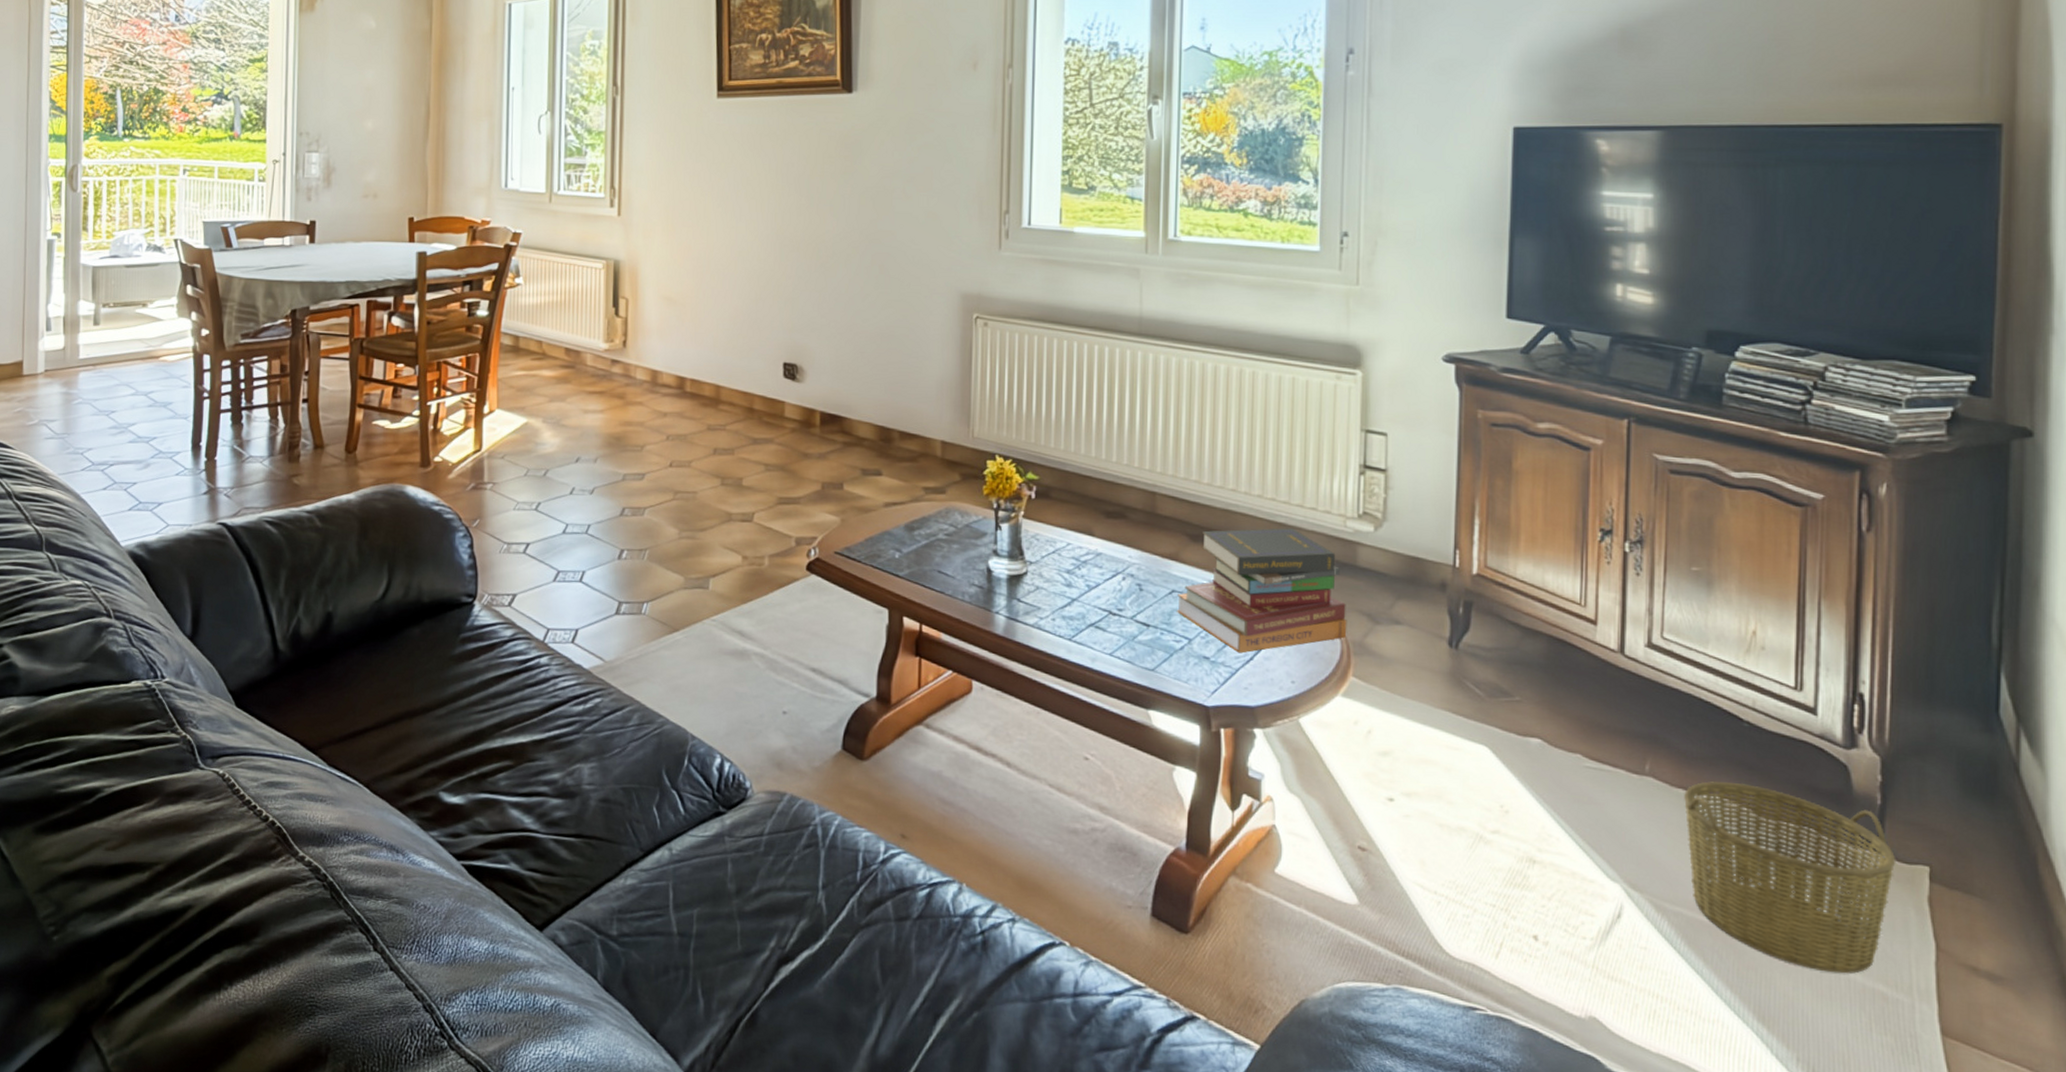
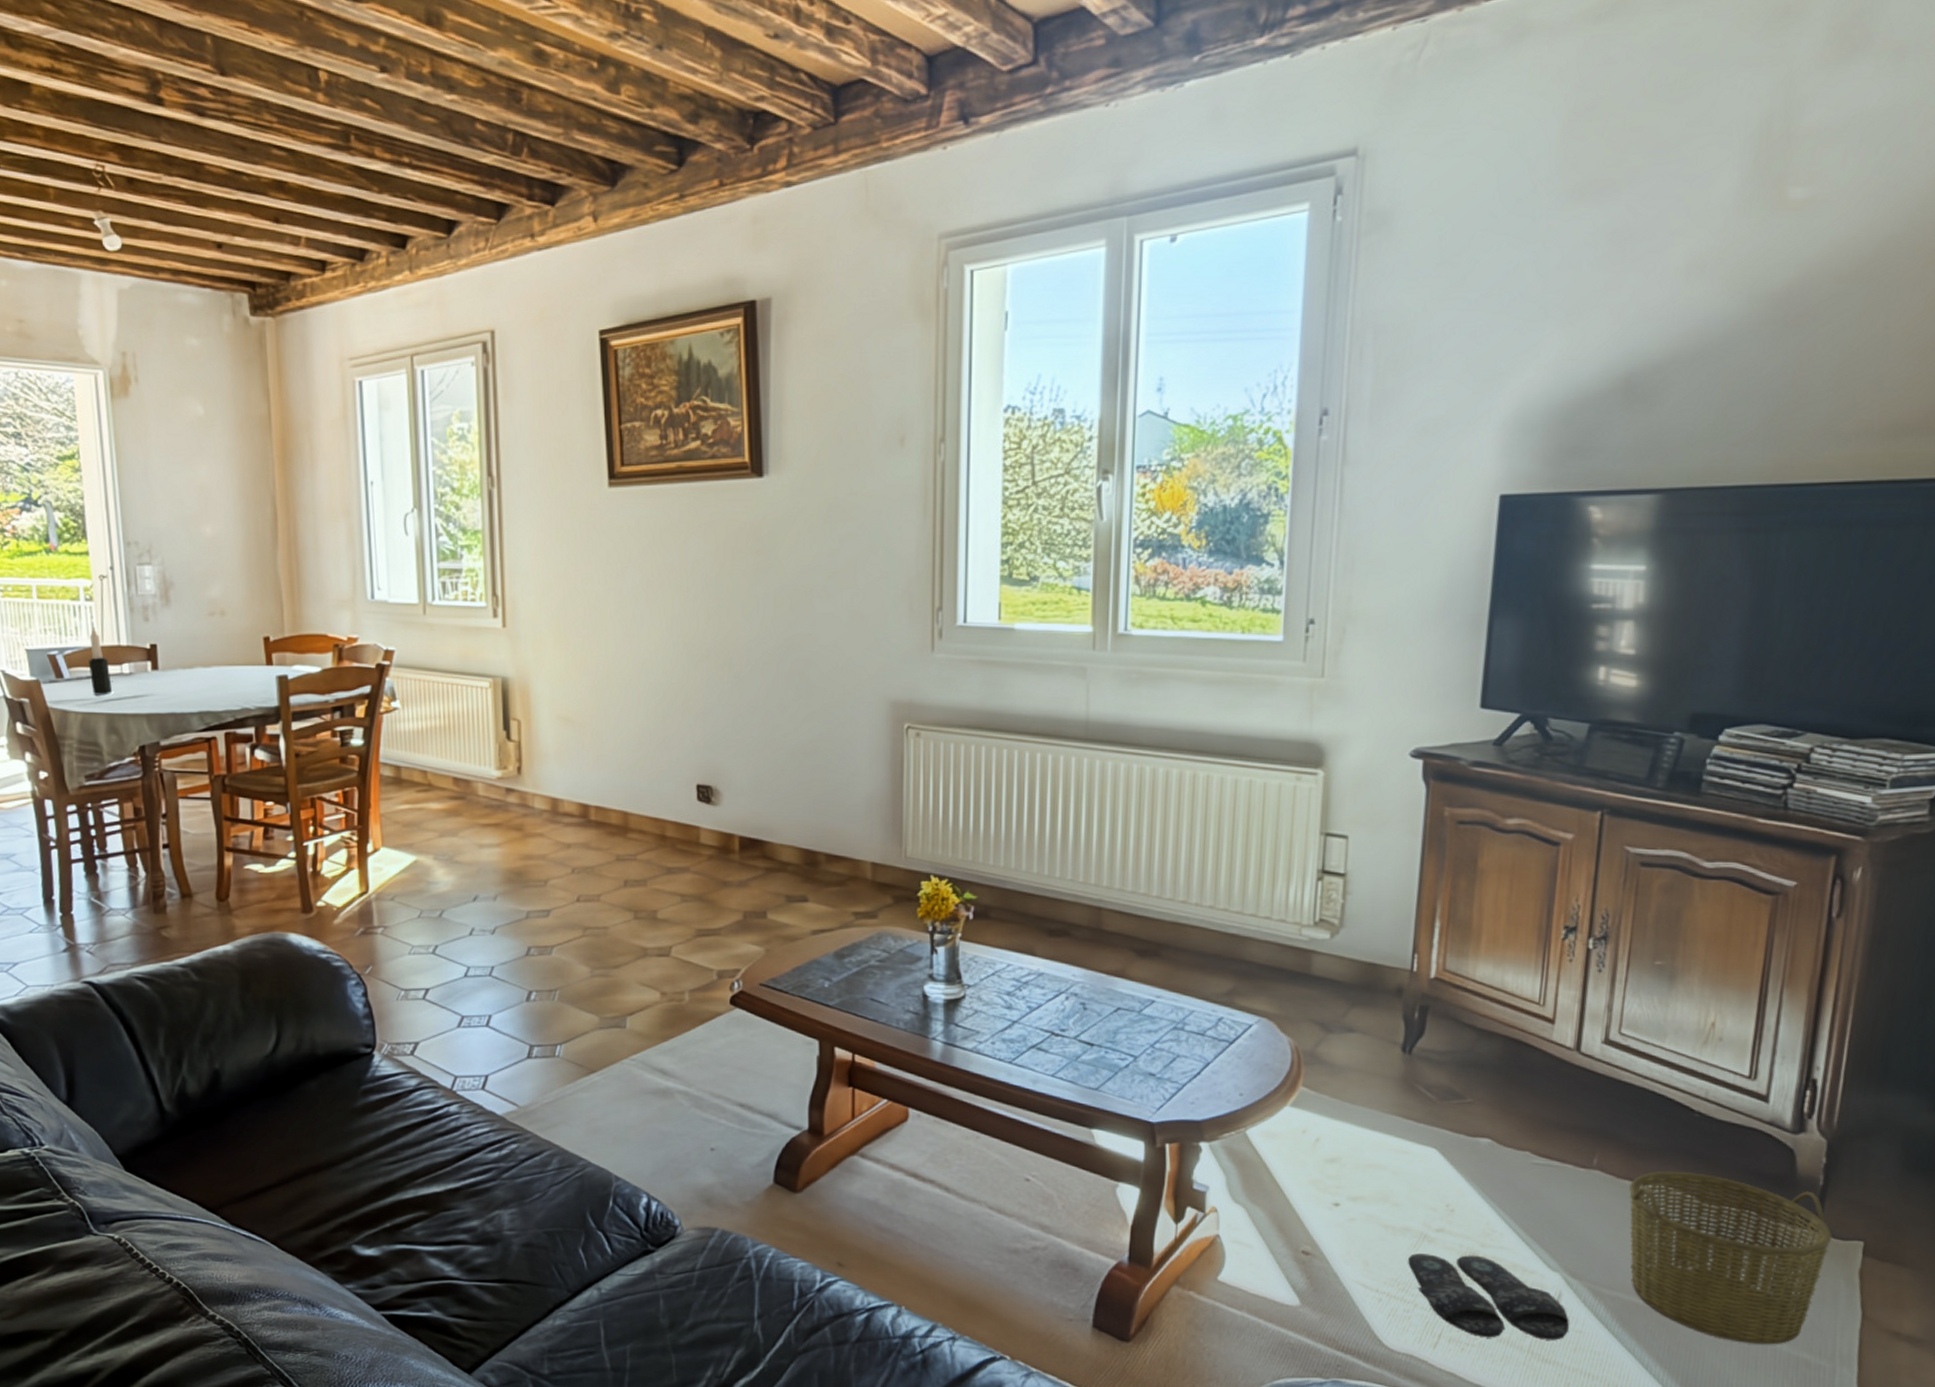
candle: none [255,203,274,264] -> present [89,626,113,695]
books: present [1176,528,1347,653] -> none [1121,939,1299,1068]
slippers: none [1465,855,1633,956] -> present [1408,1253,1569,1340]

